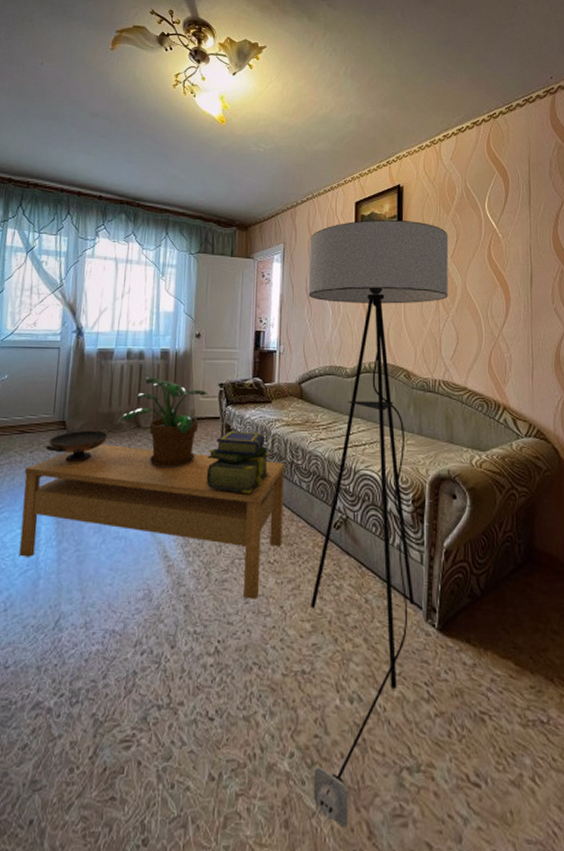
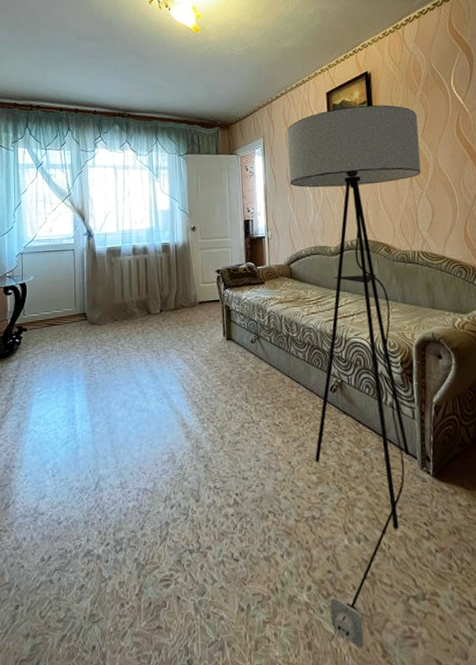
coffee table: present [19,444,286,600] -> none [57,330,285,457]
decorative bowl: present [46,429,109,461] -> none [72,317,124,347]
potted plant: present [116,377,209,469] -> none [130,269,208,349]
stack of books: present [206,431,269,493] -> none [211,311,268,365]

